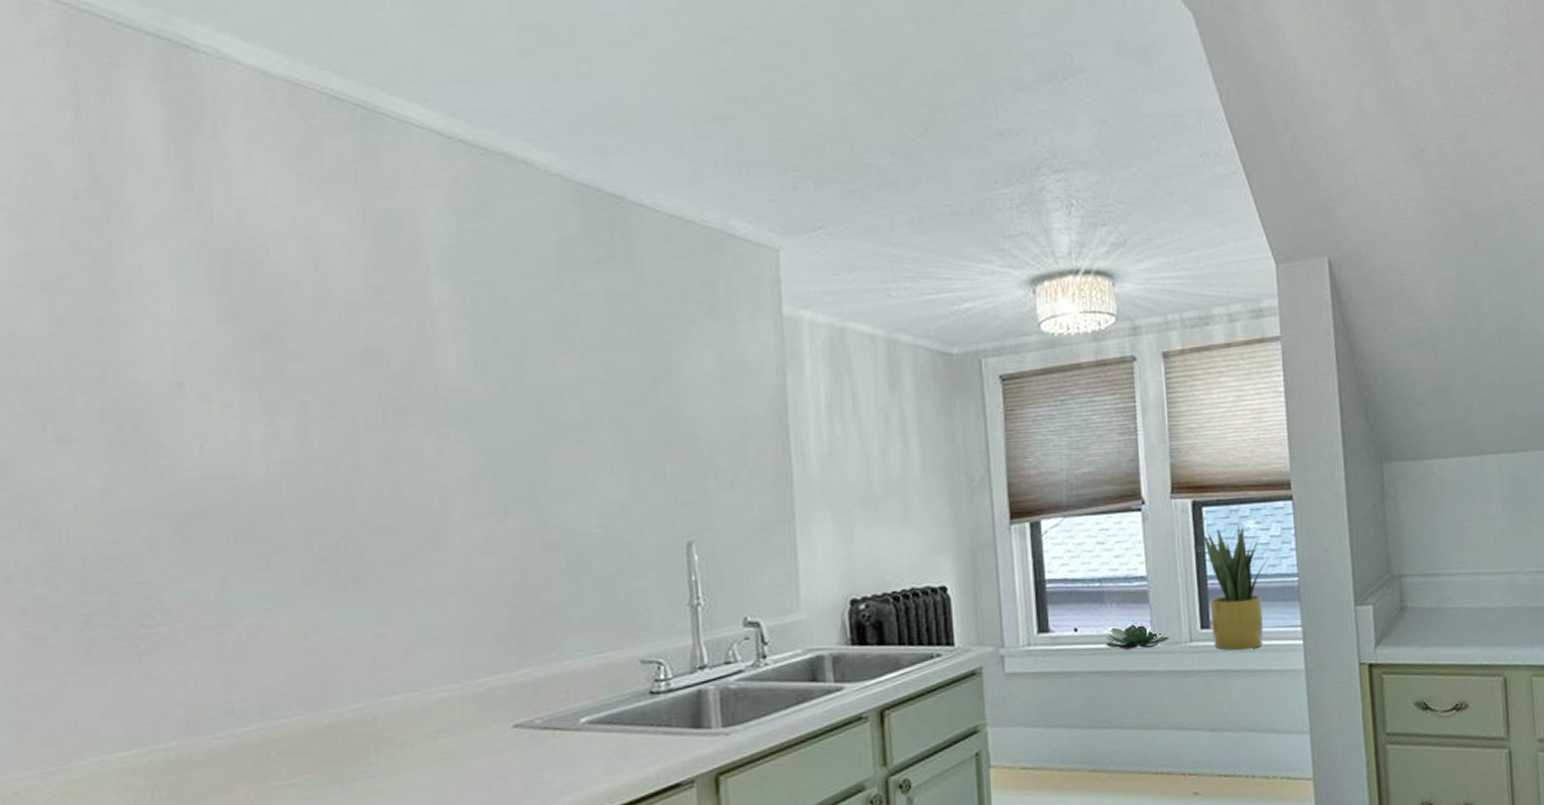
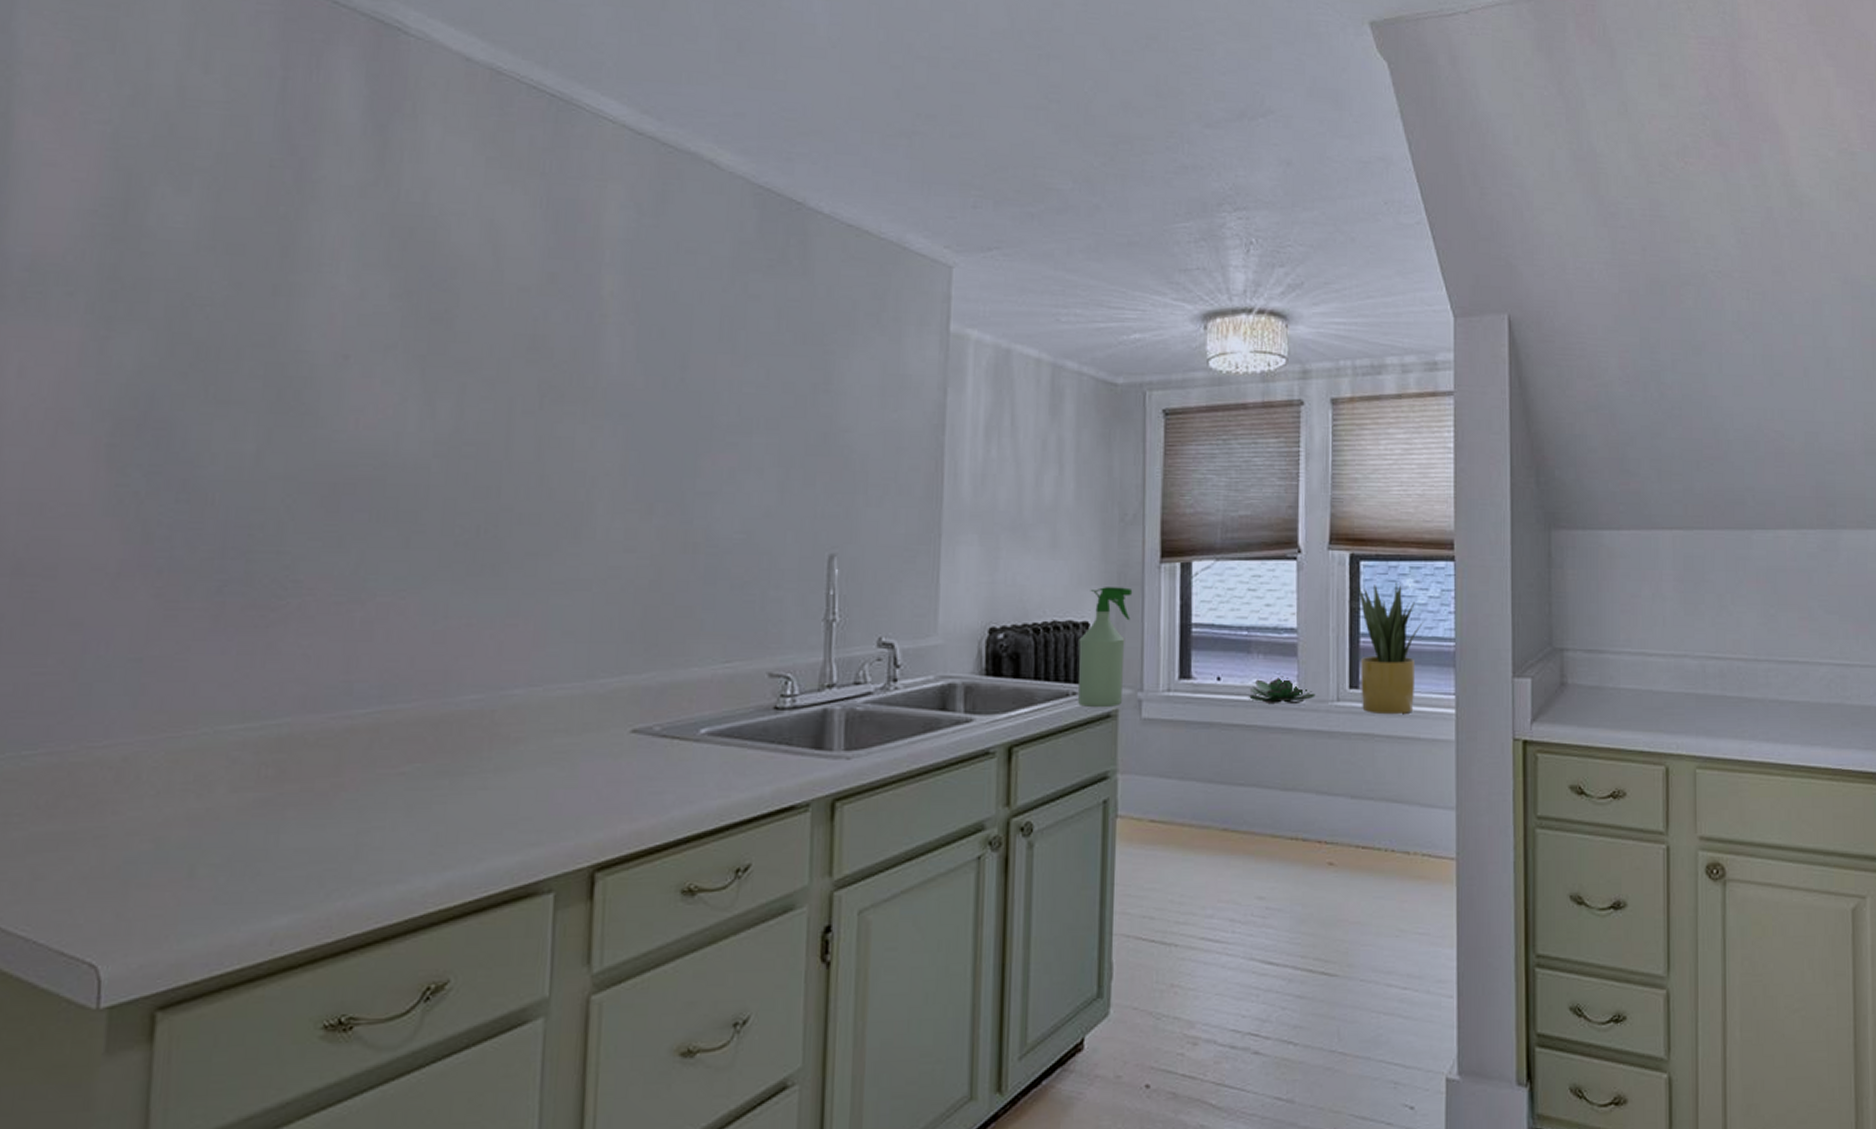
spray bottle: none [938,550,986,668] -> present [1078,587,1133,708]

